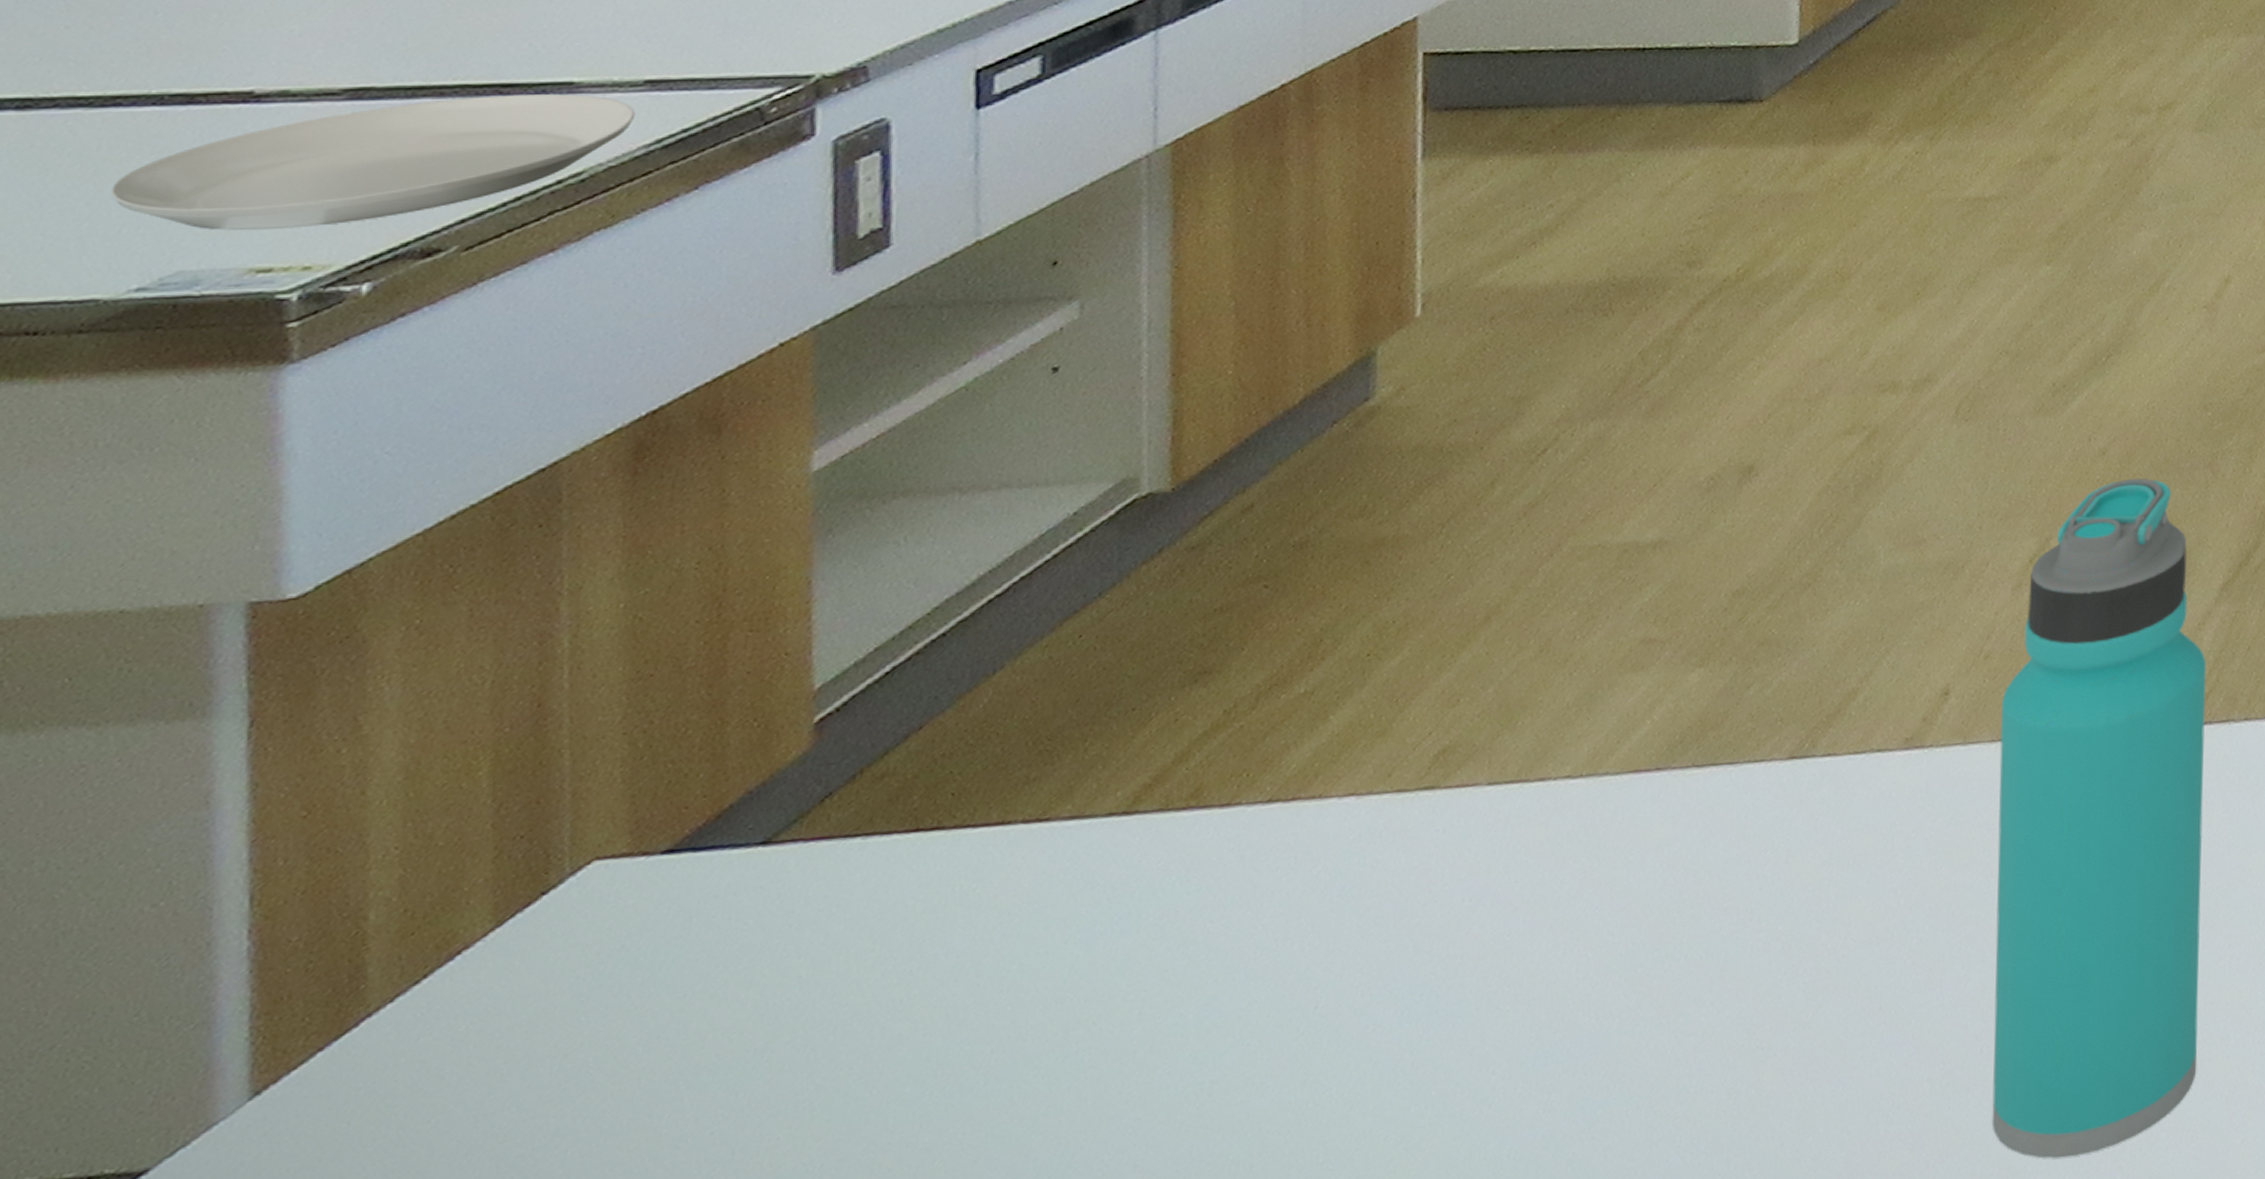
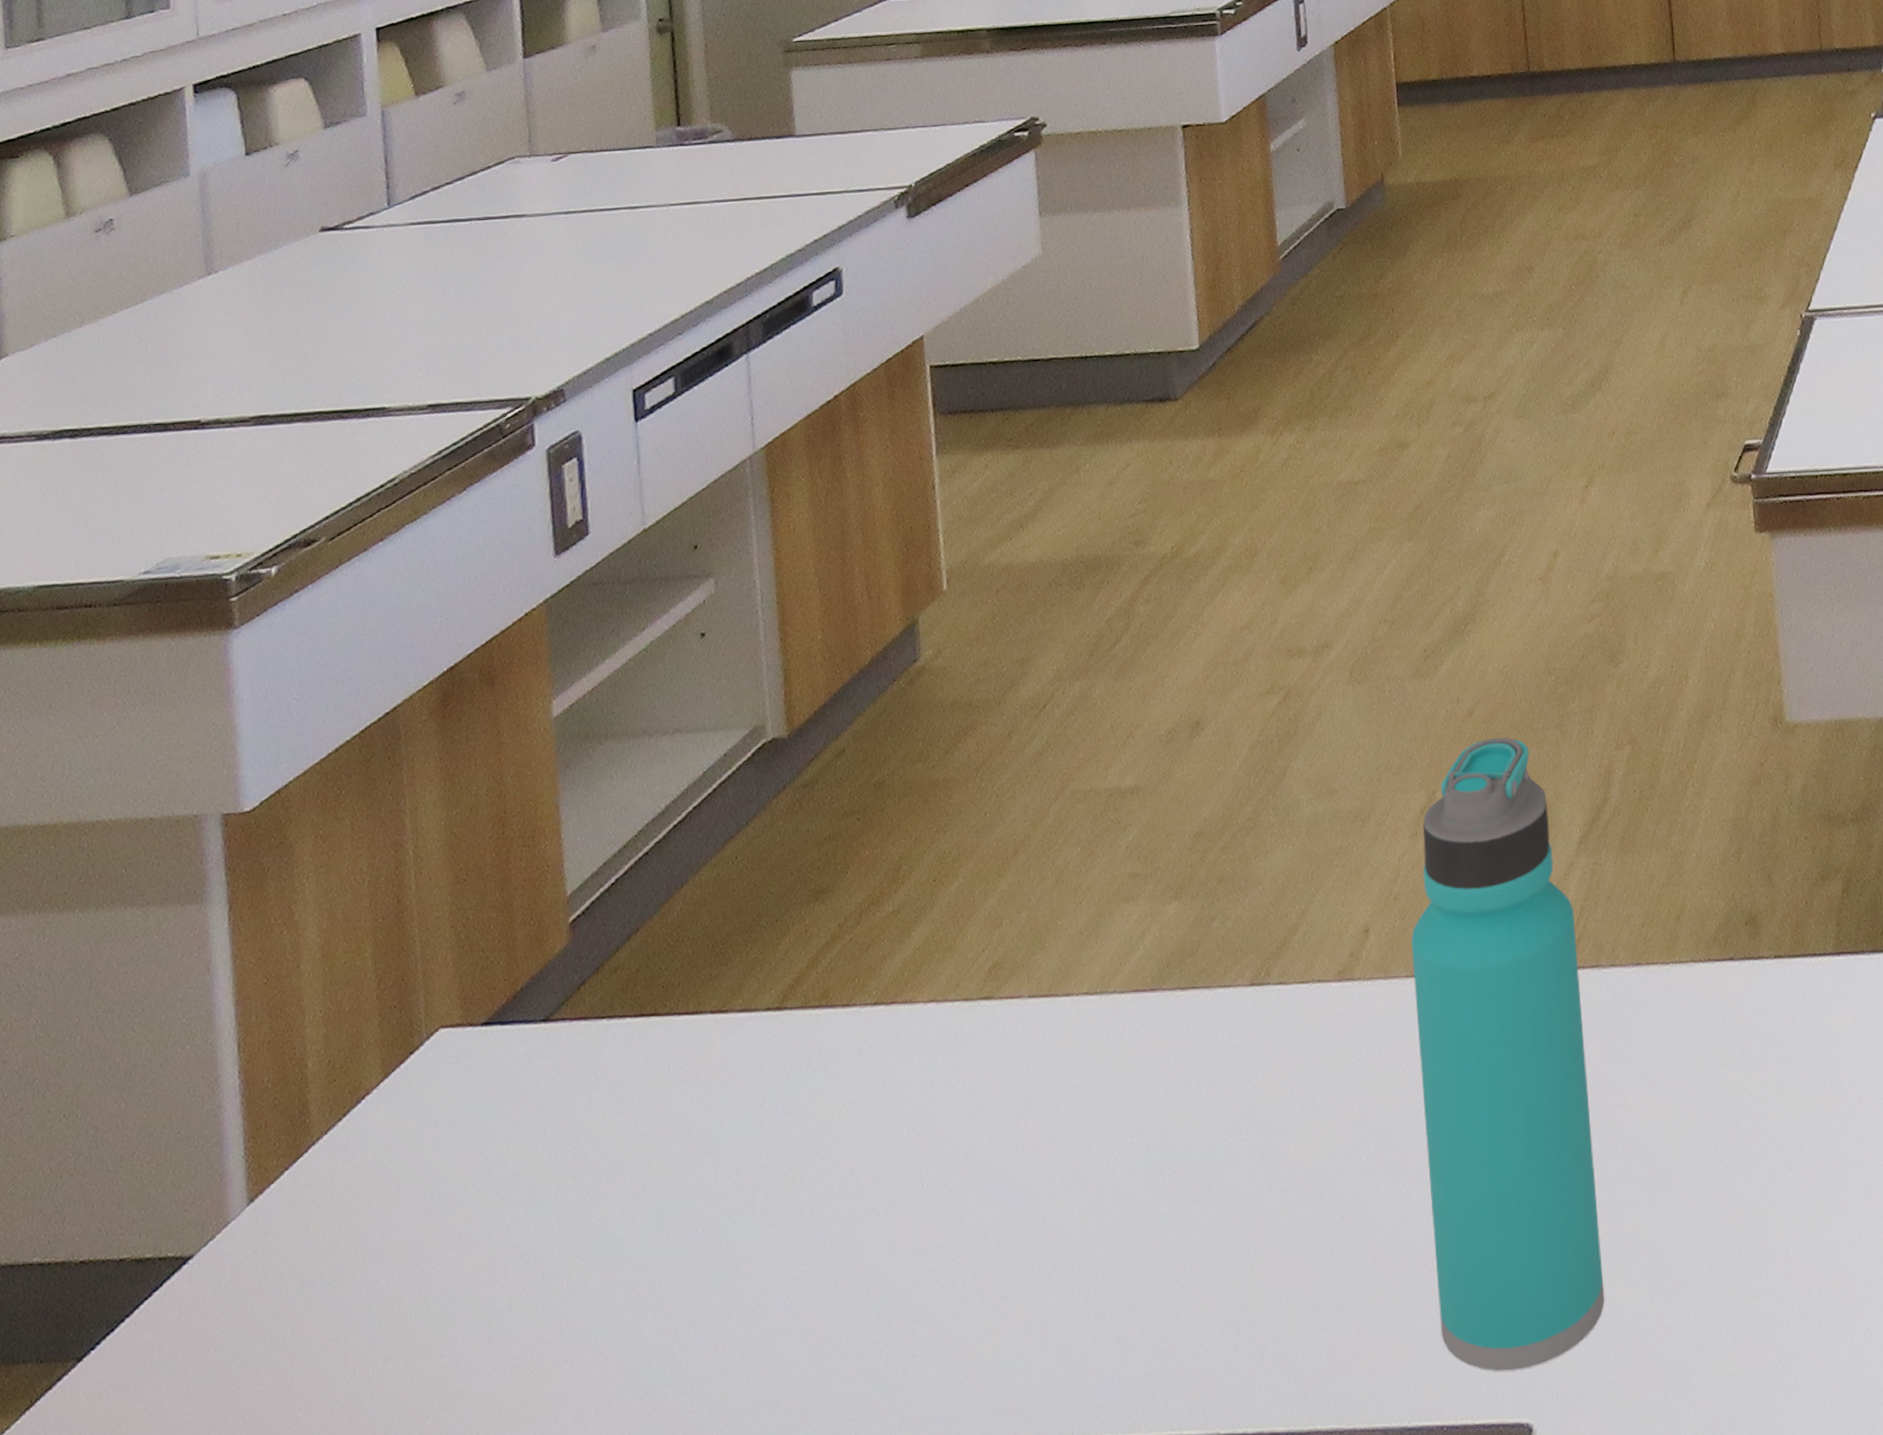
plate: present [110,94,636,231] -> none [125,417,424,527]

